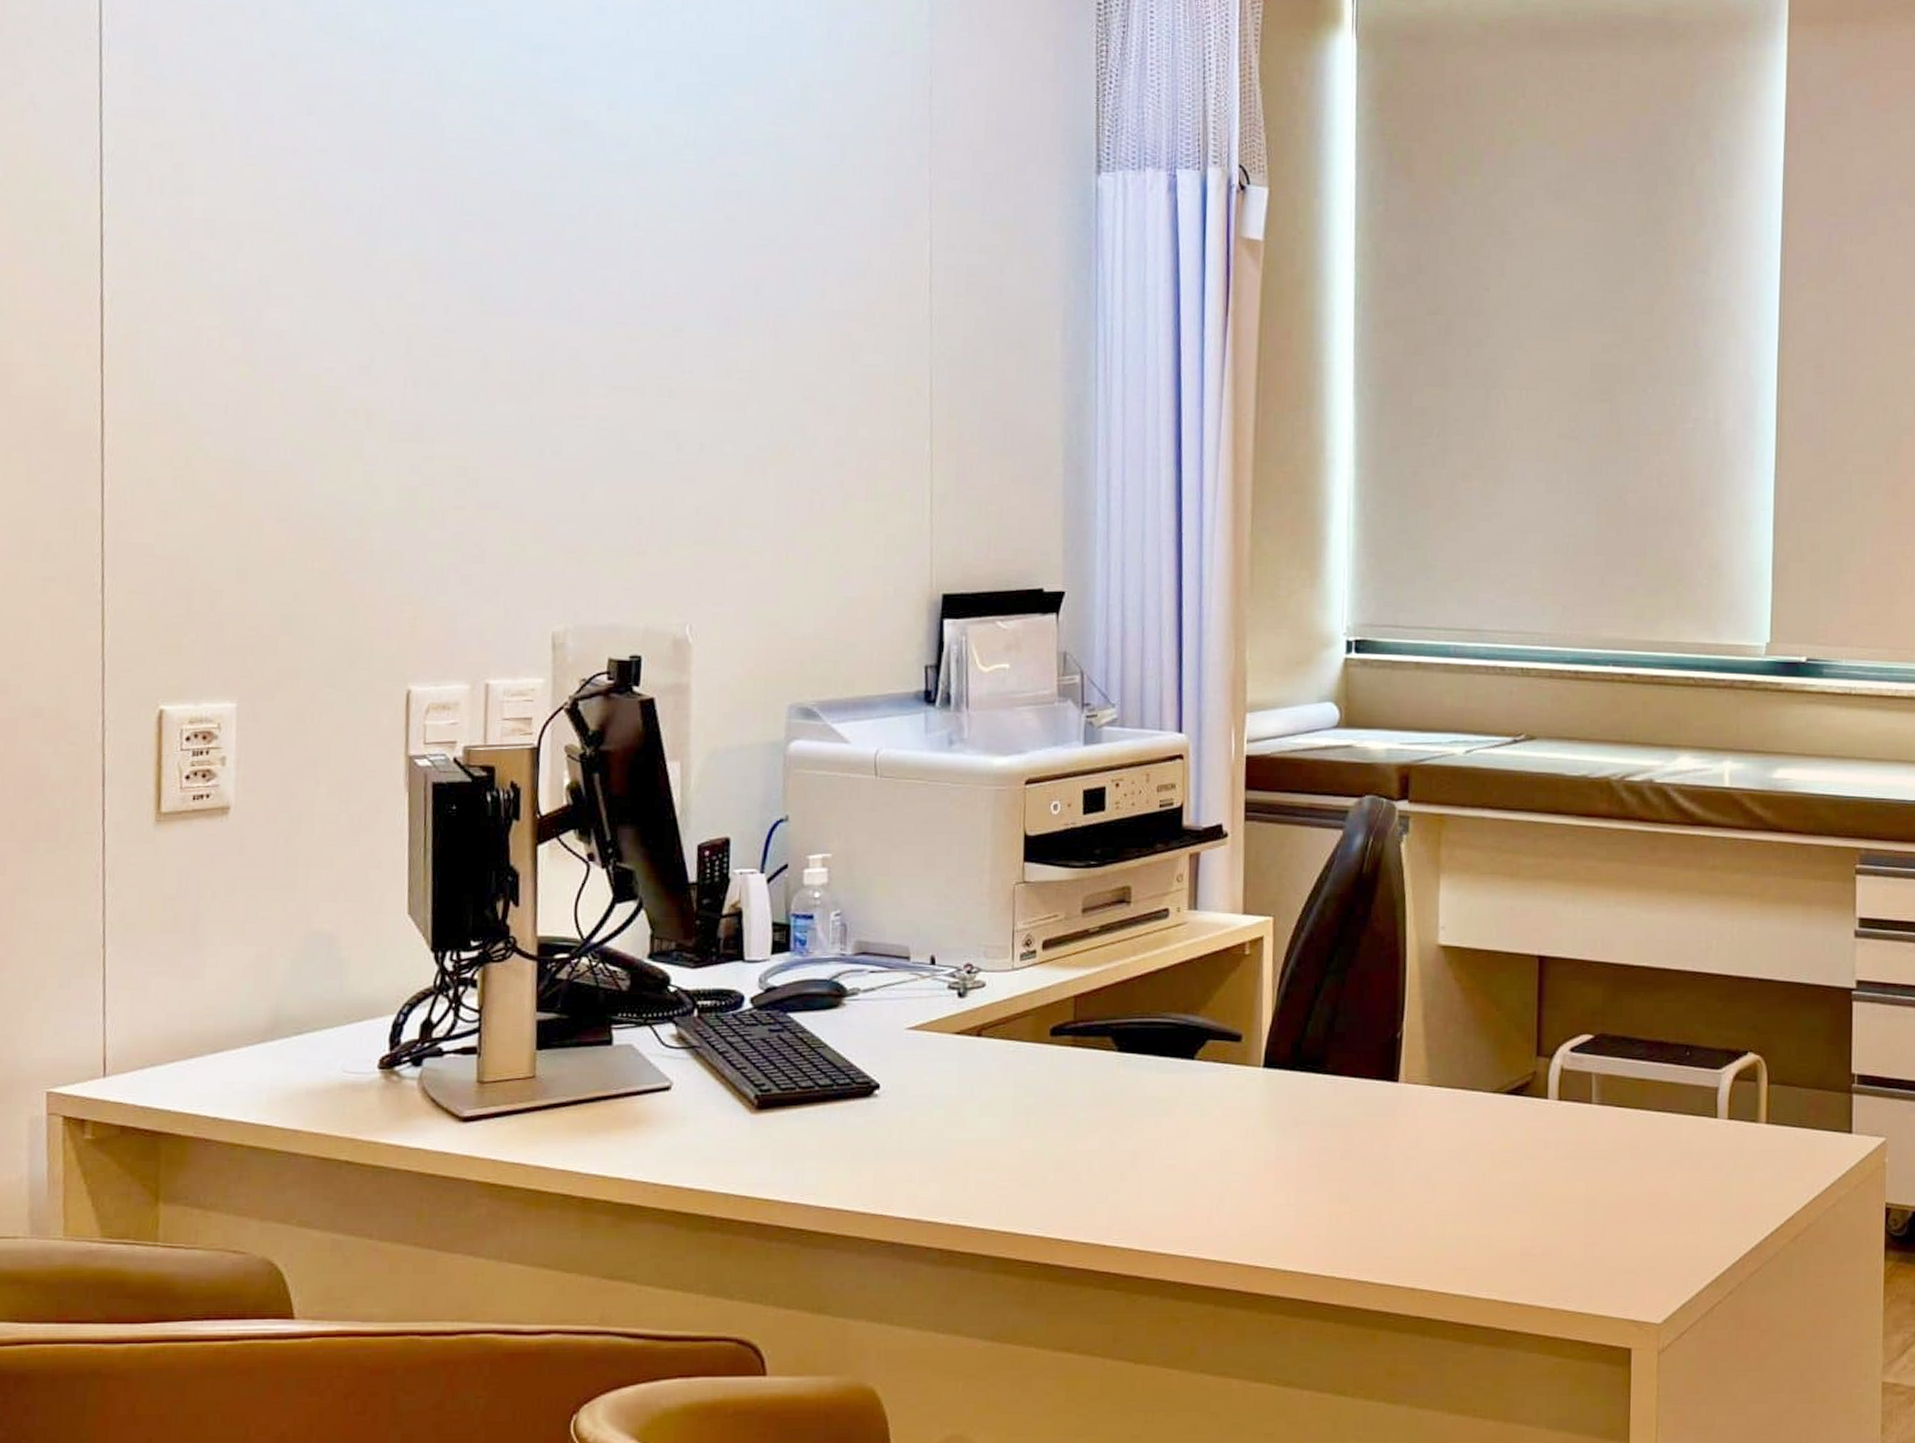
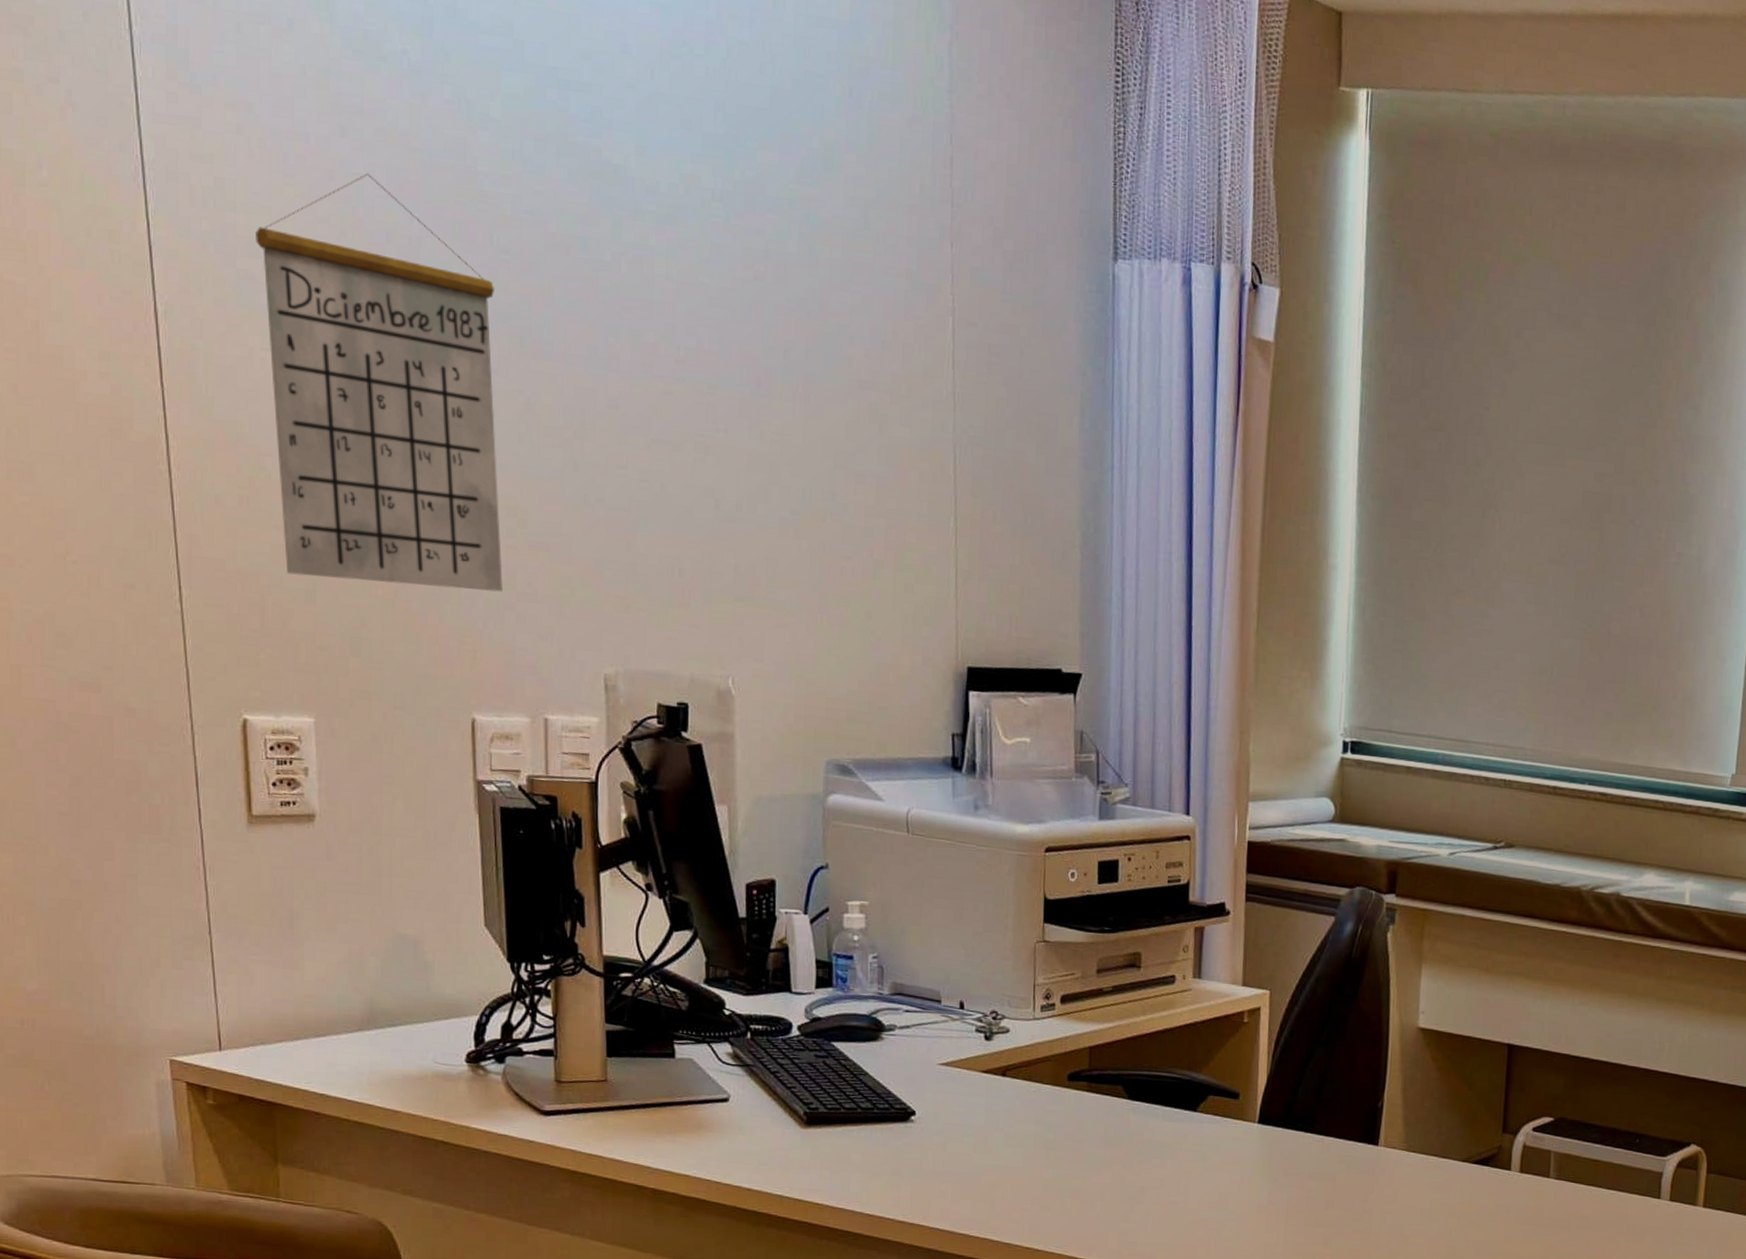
calendar: none [211,148,456,555] -> present [255,173,503,592]

